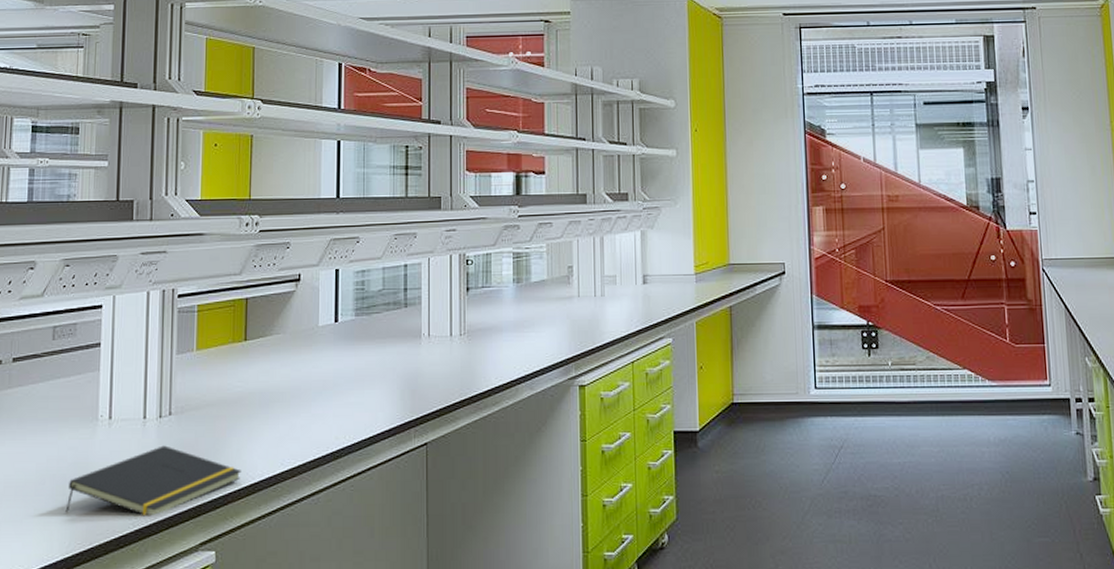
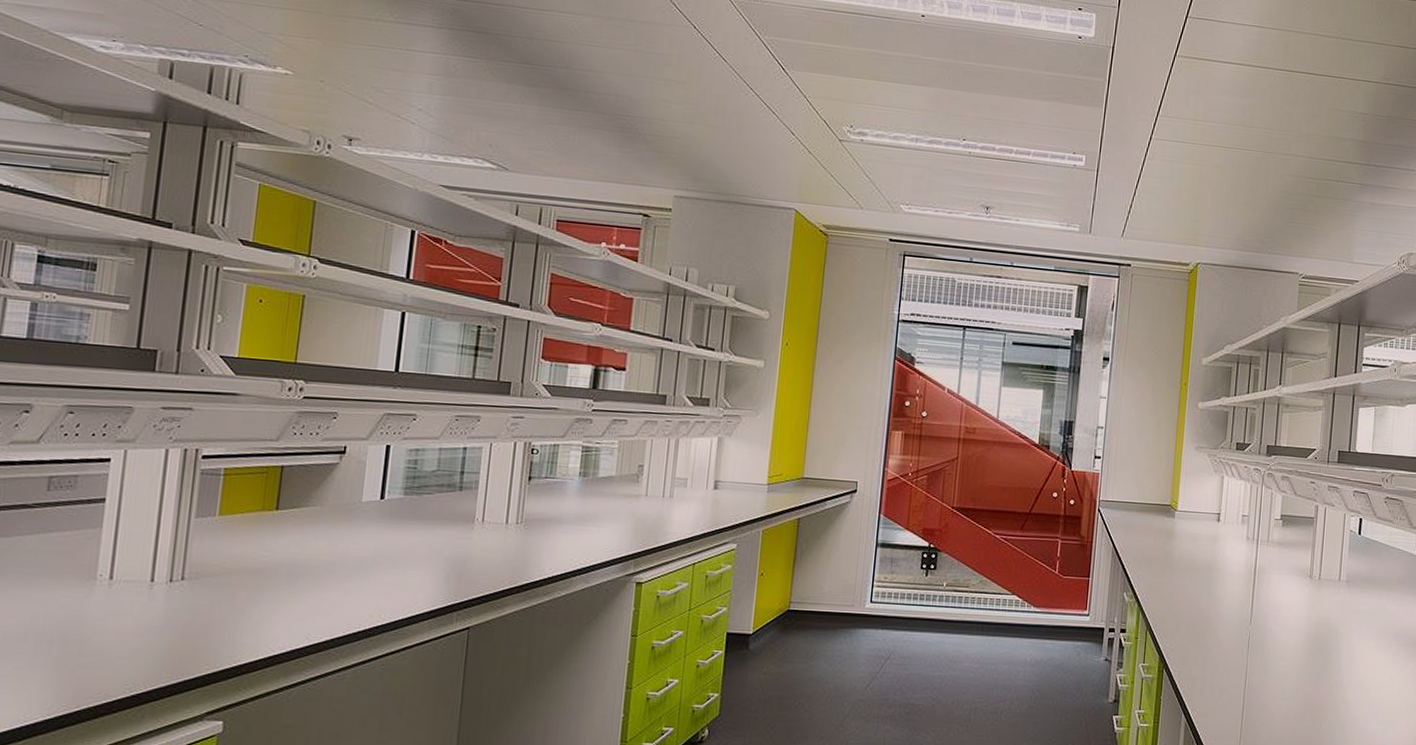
notepad: present [65,445,241,515] -> none [50,610,260,681]

